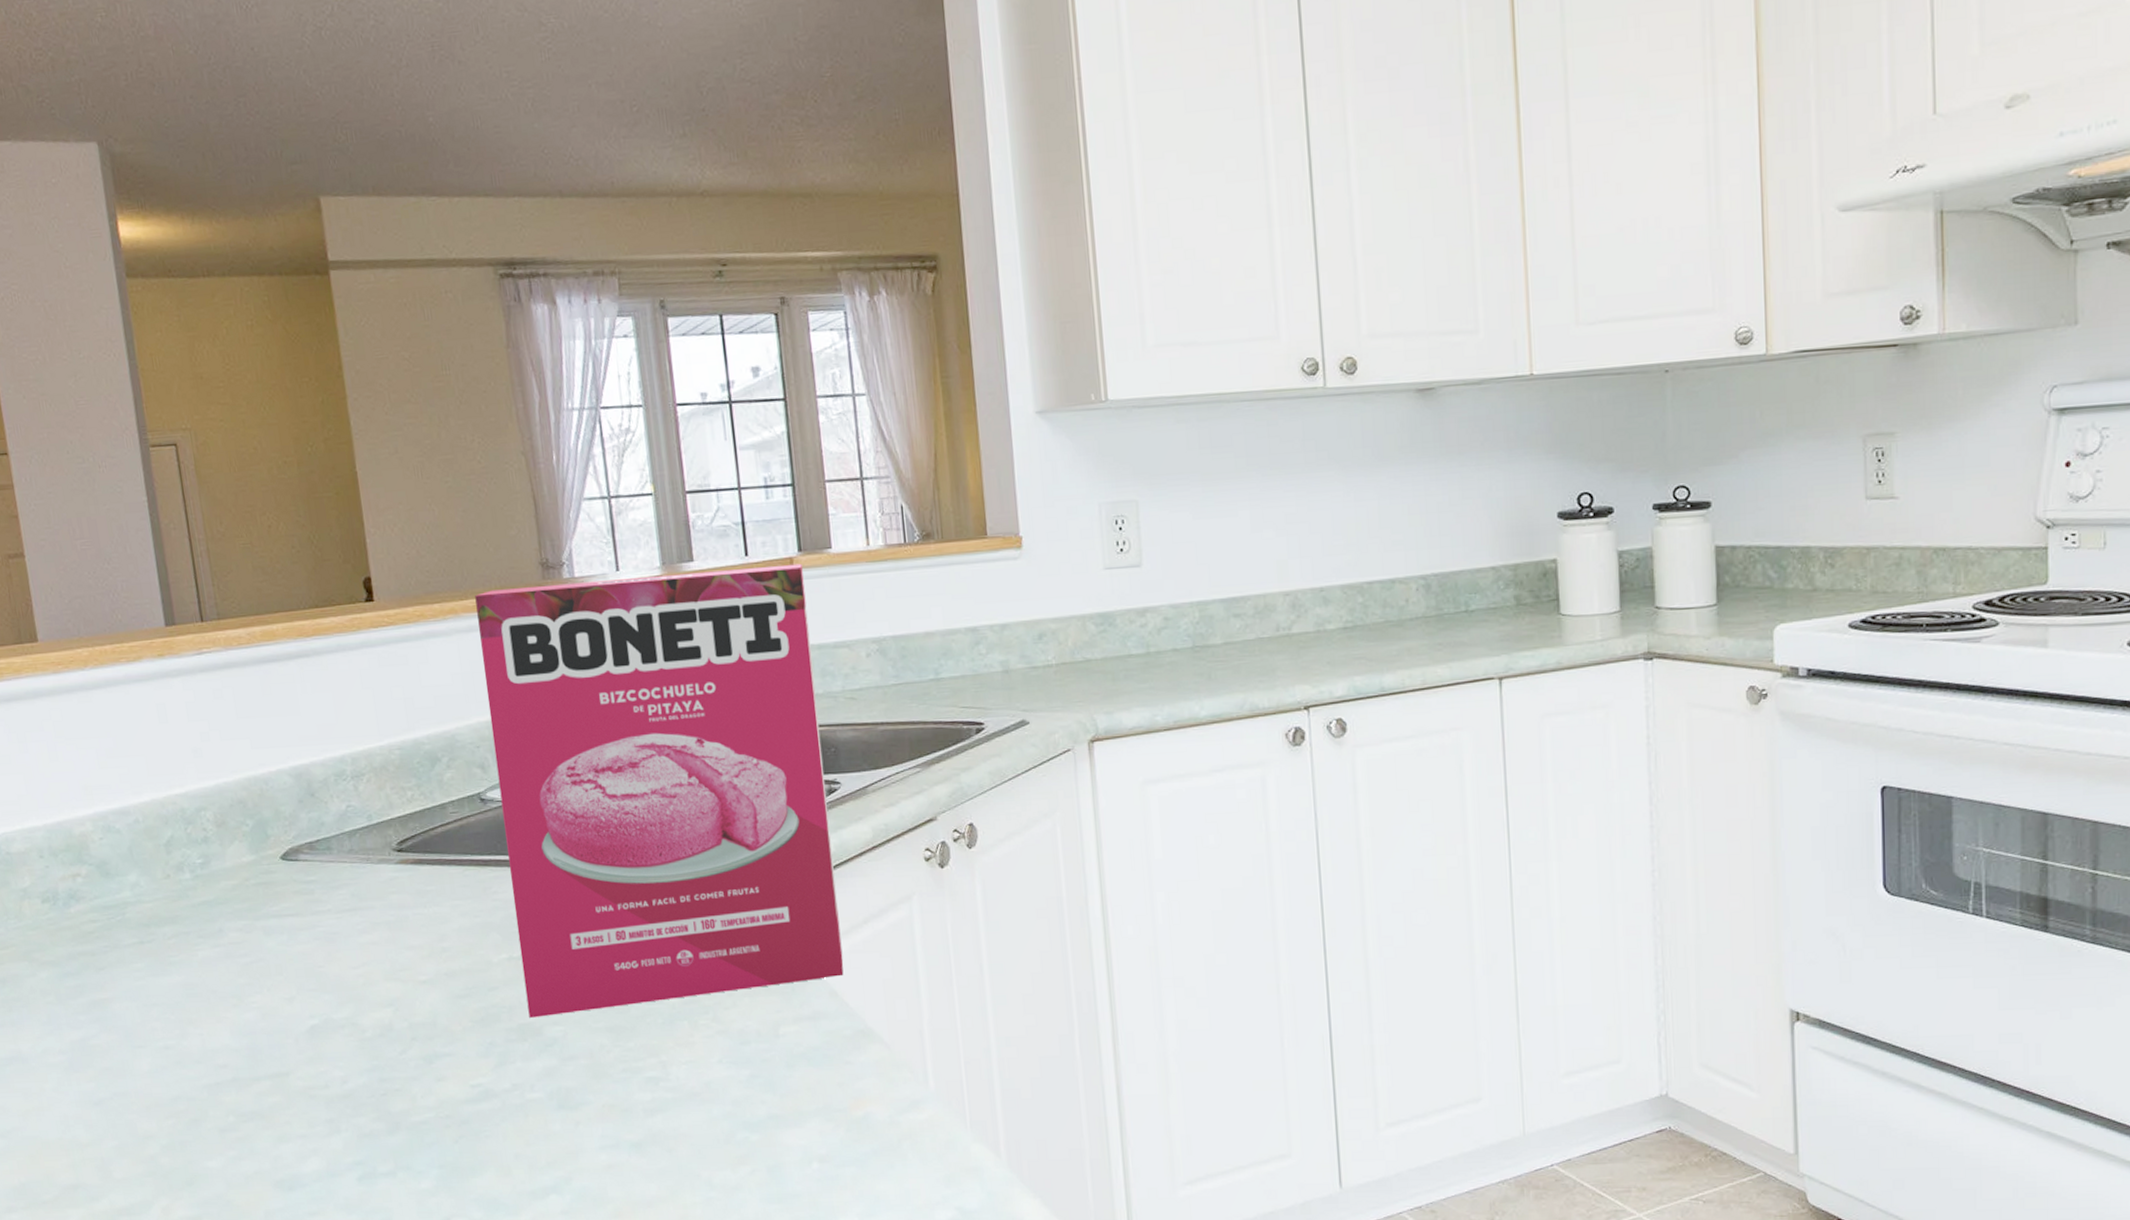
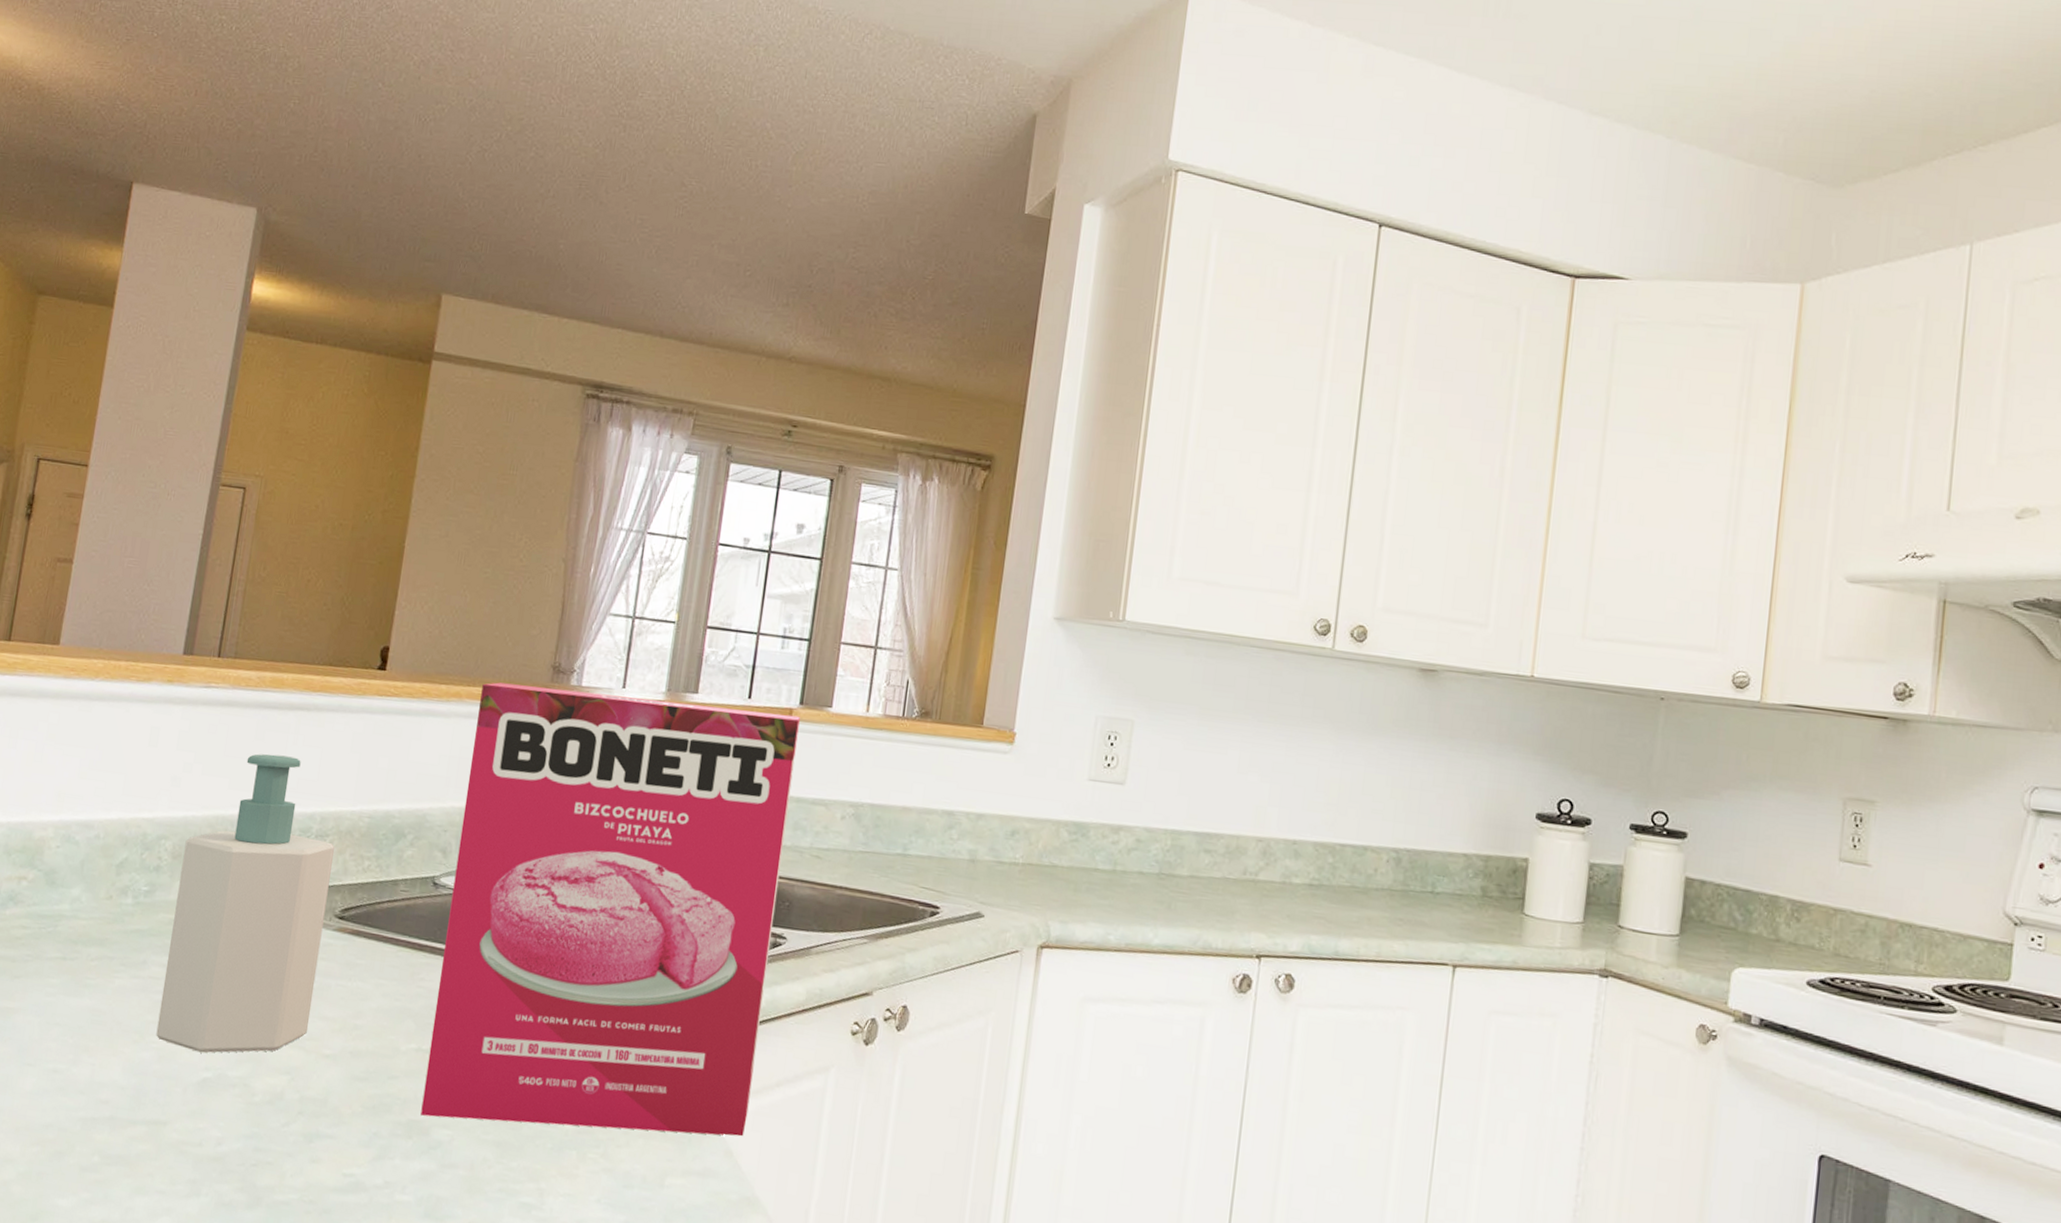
soap bottle: none [225,705,399,1003] -> present [156,754,334,1053]

